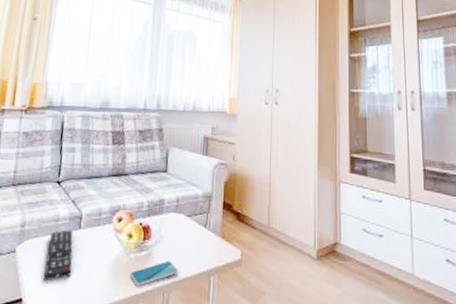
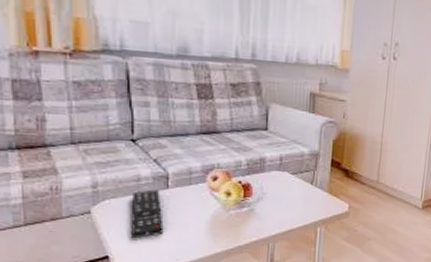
smartphone: present [129,260,178,287] -> none [230,215,283,239]

